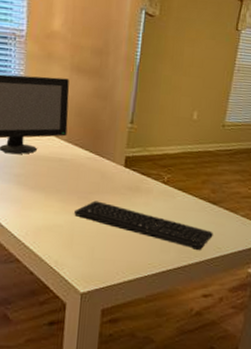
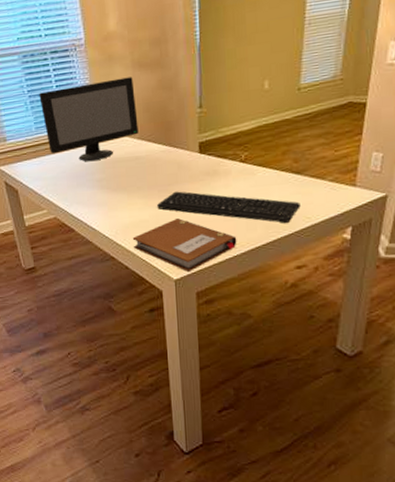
notebook: none [42,229,150,287] -> present [132,218,237,273]

